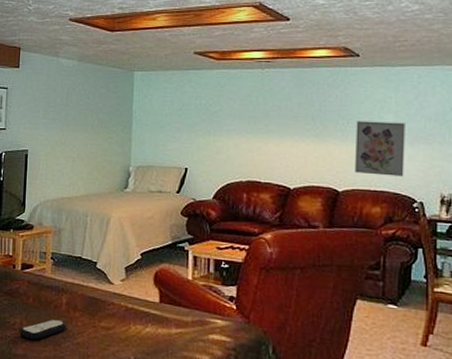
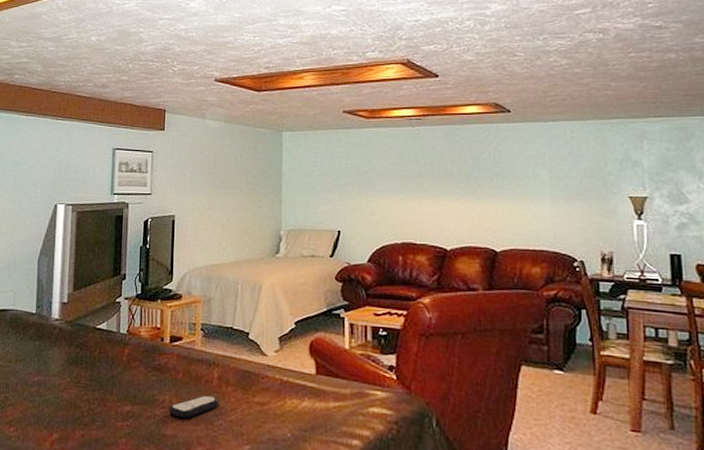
wall art: present [355,120,405,177] -> none [511,178,563,235]

